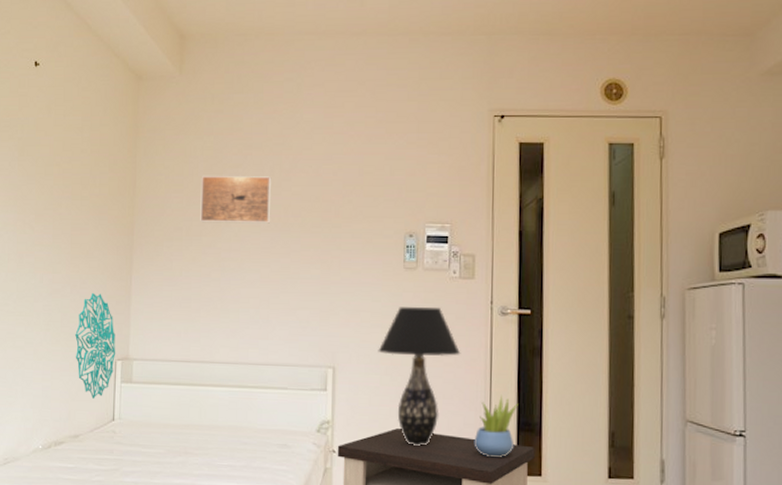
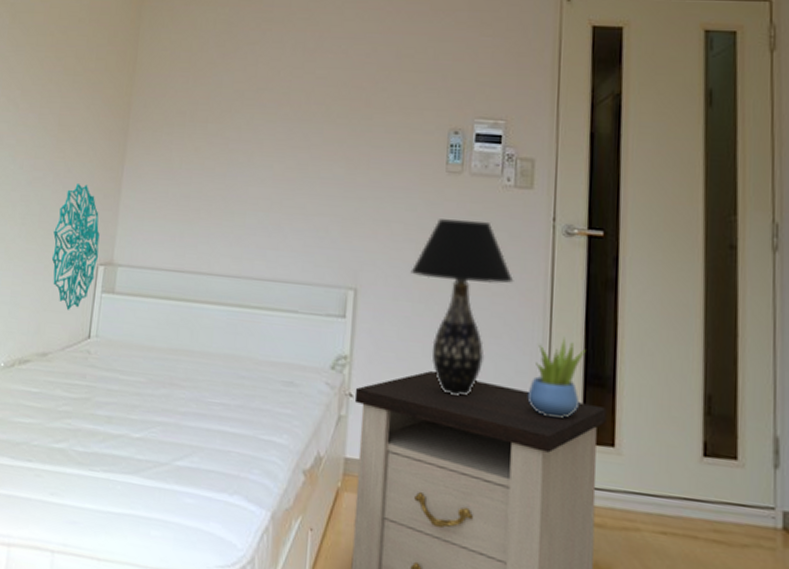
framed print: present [200,176,272,224] -> none [207,53,293,111]

